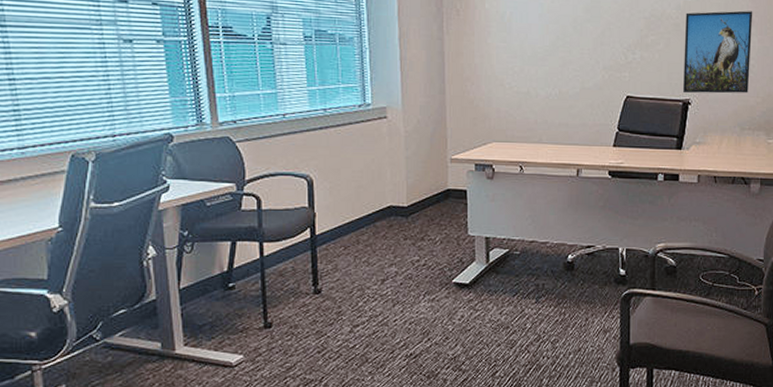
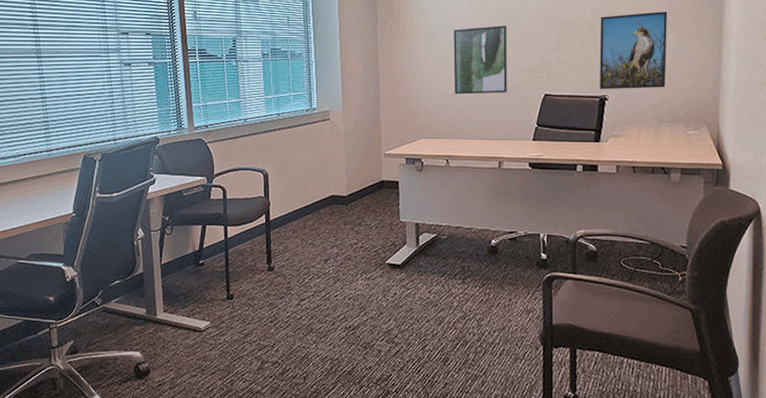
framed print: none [529,17,588,94] -> present [453,26,507,94]

